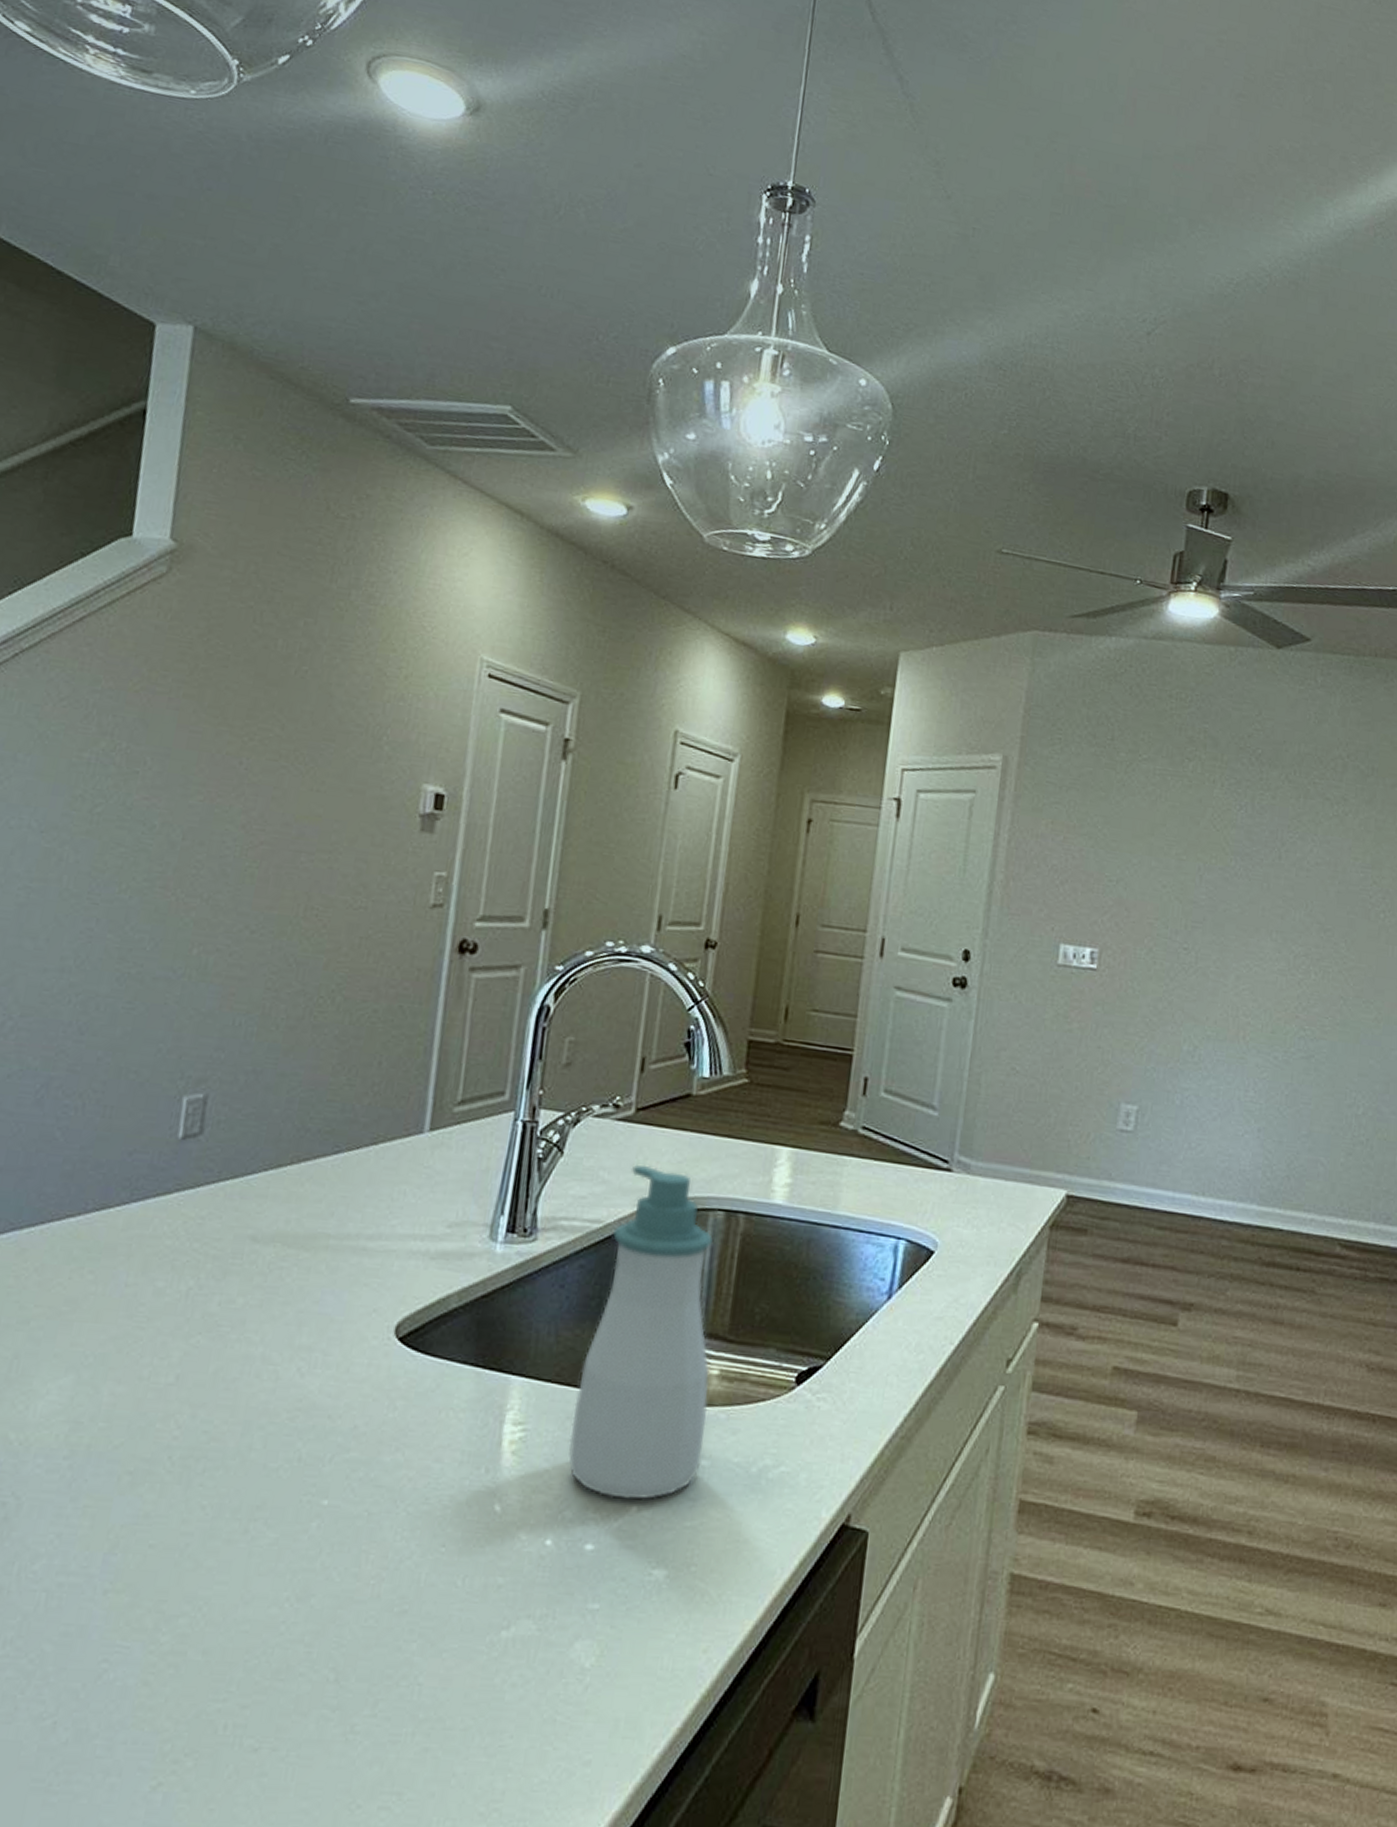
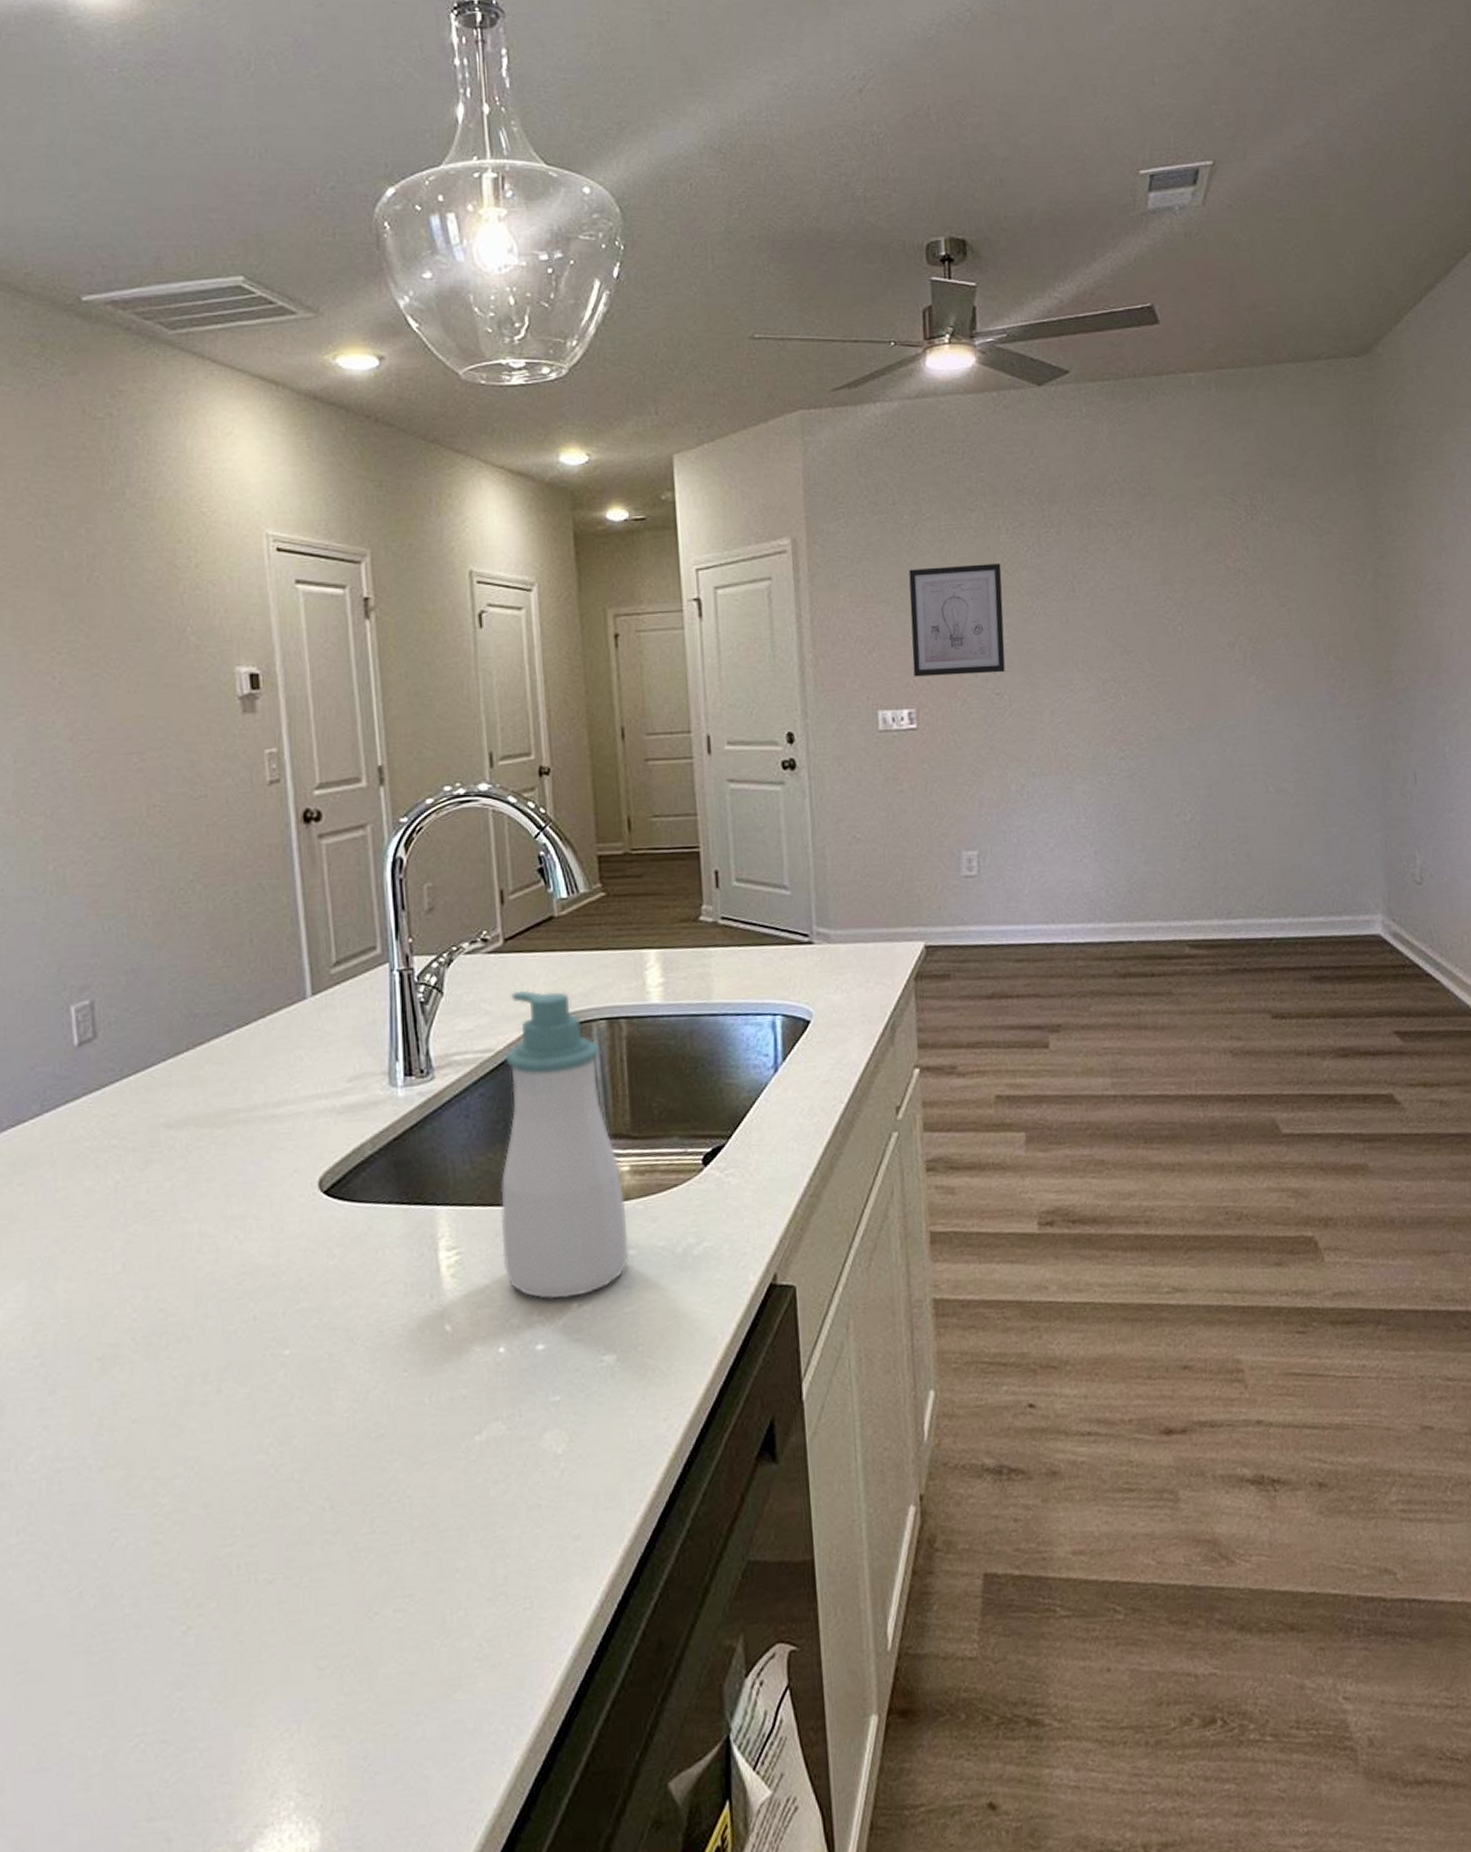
wall art: none [1103,807,1210,928] -> present [909,563,1005,677]

